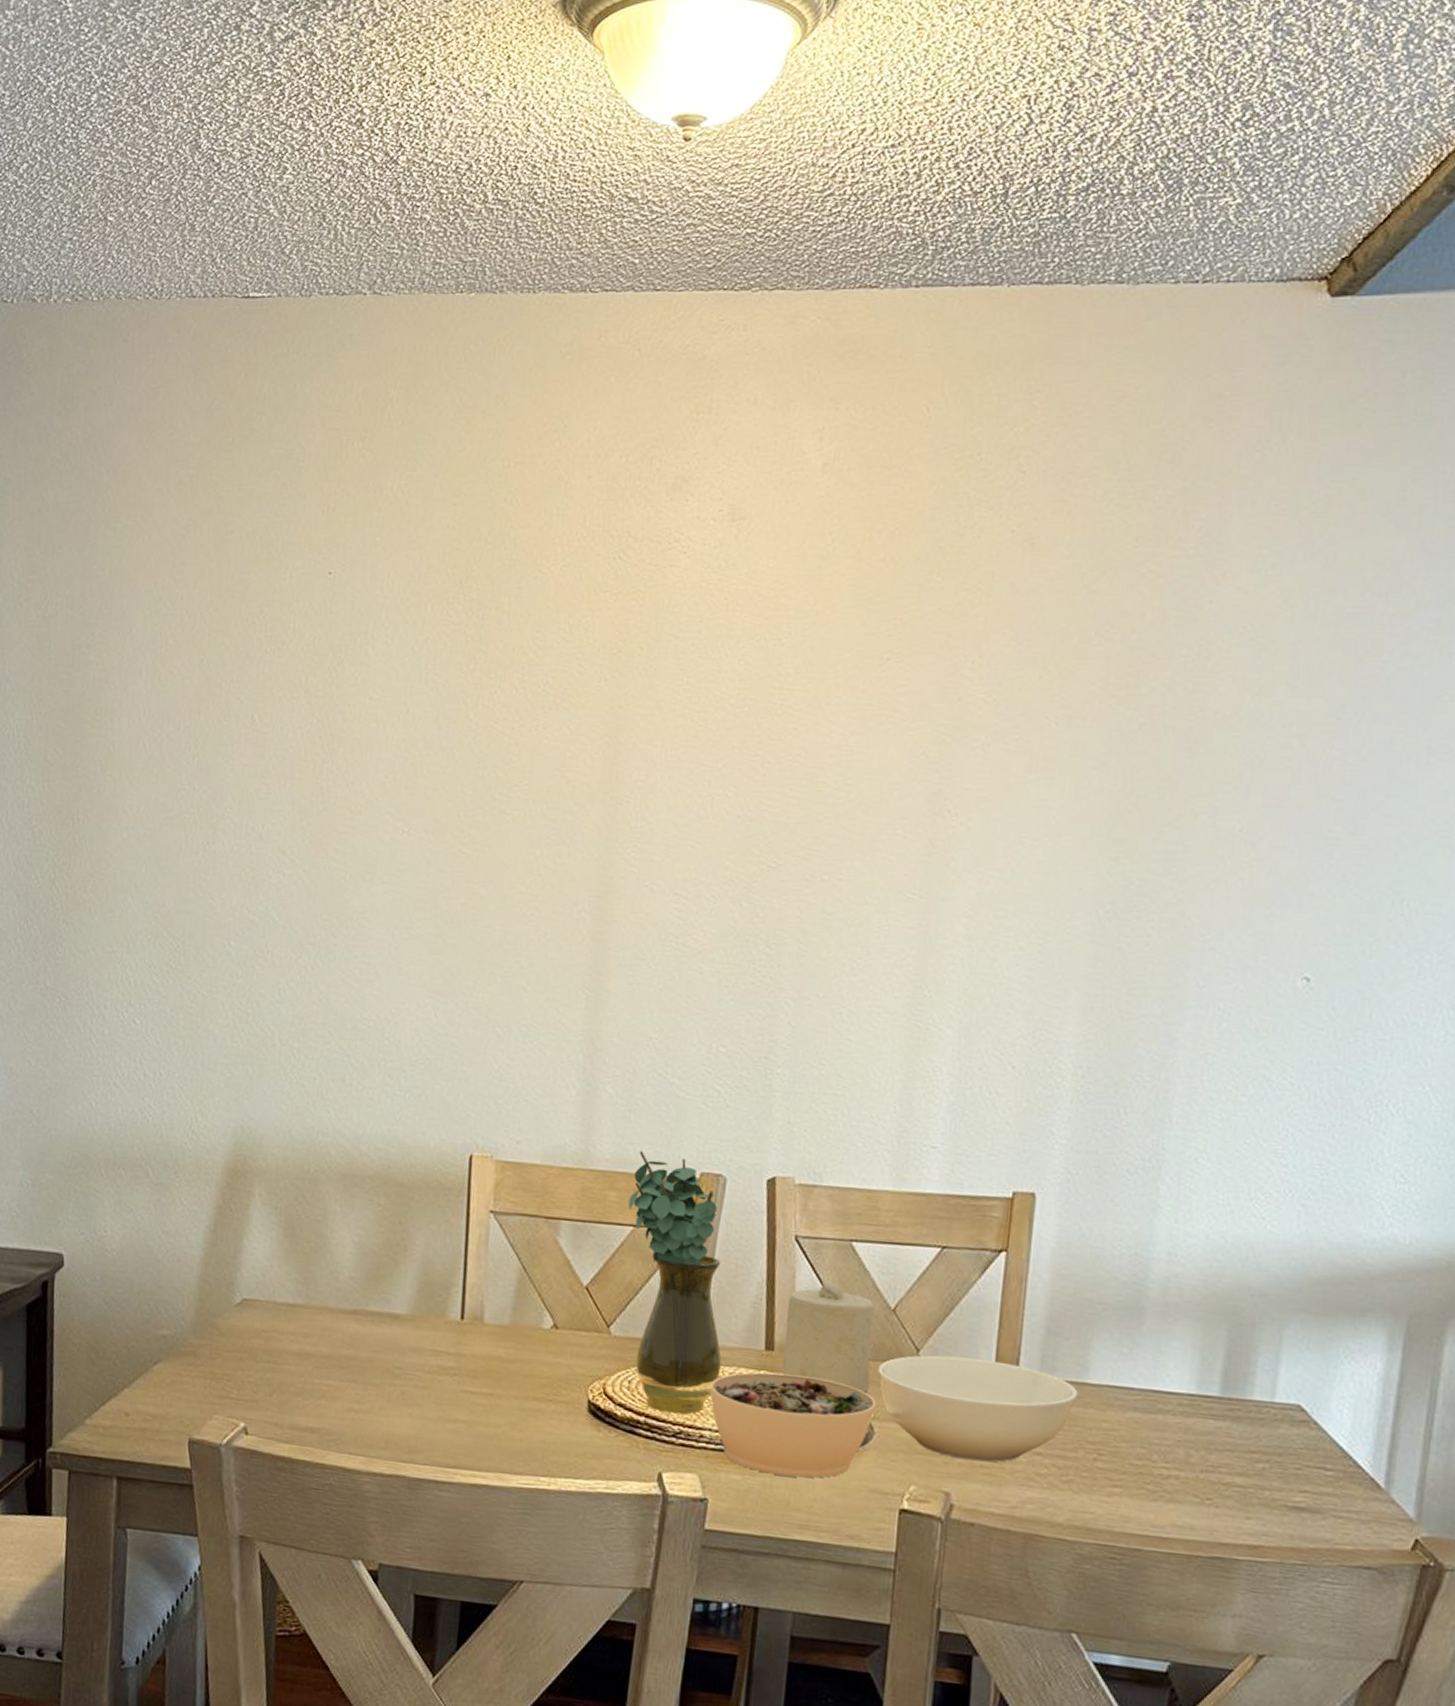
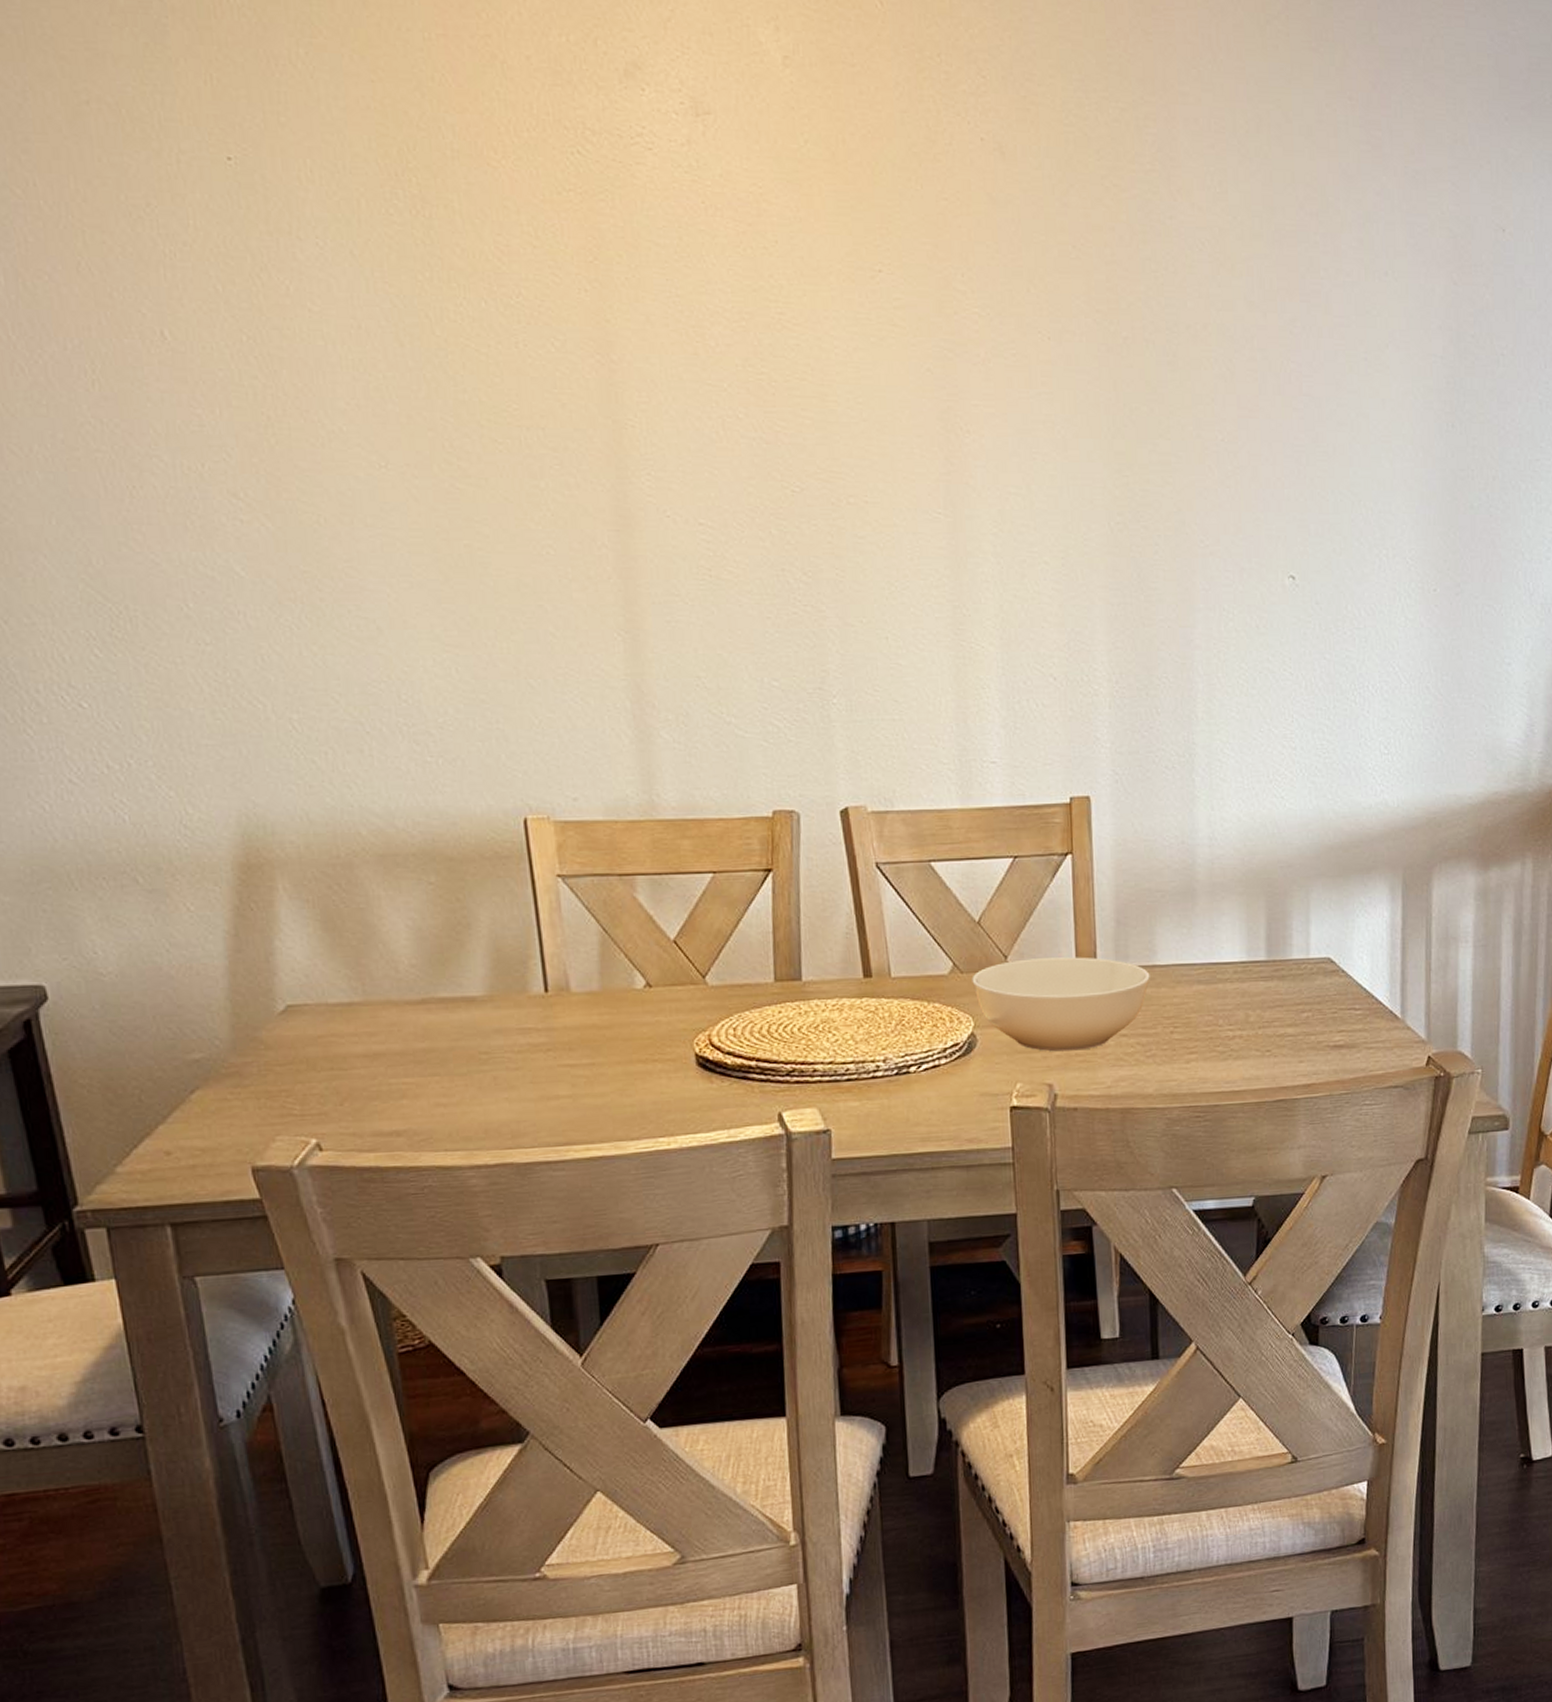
vase: present [628,1151,722,1415] -> none [704,795,824,1053]
salad: present [709,1372,876,1478] -> none [815,997,975,1096]
candle: present [782,1279,874,1392] -> none [878,901,967,1004]

